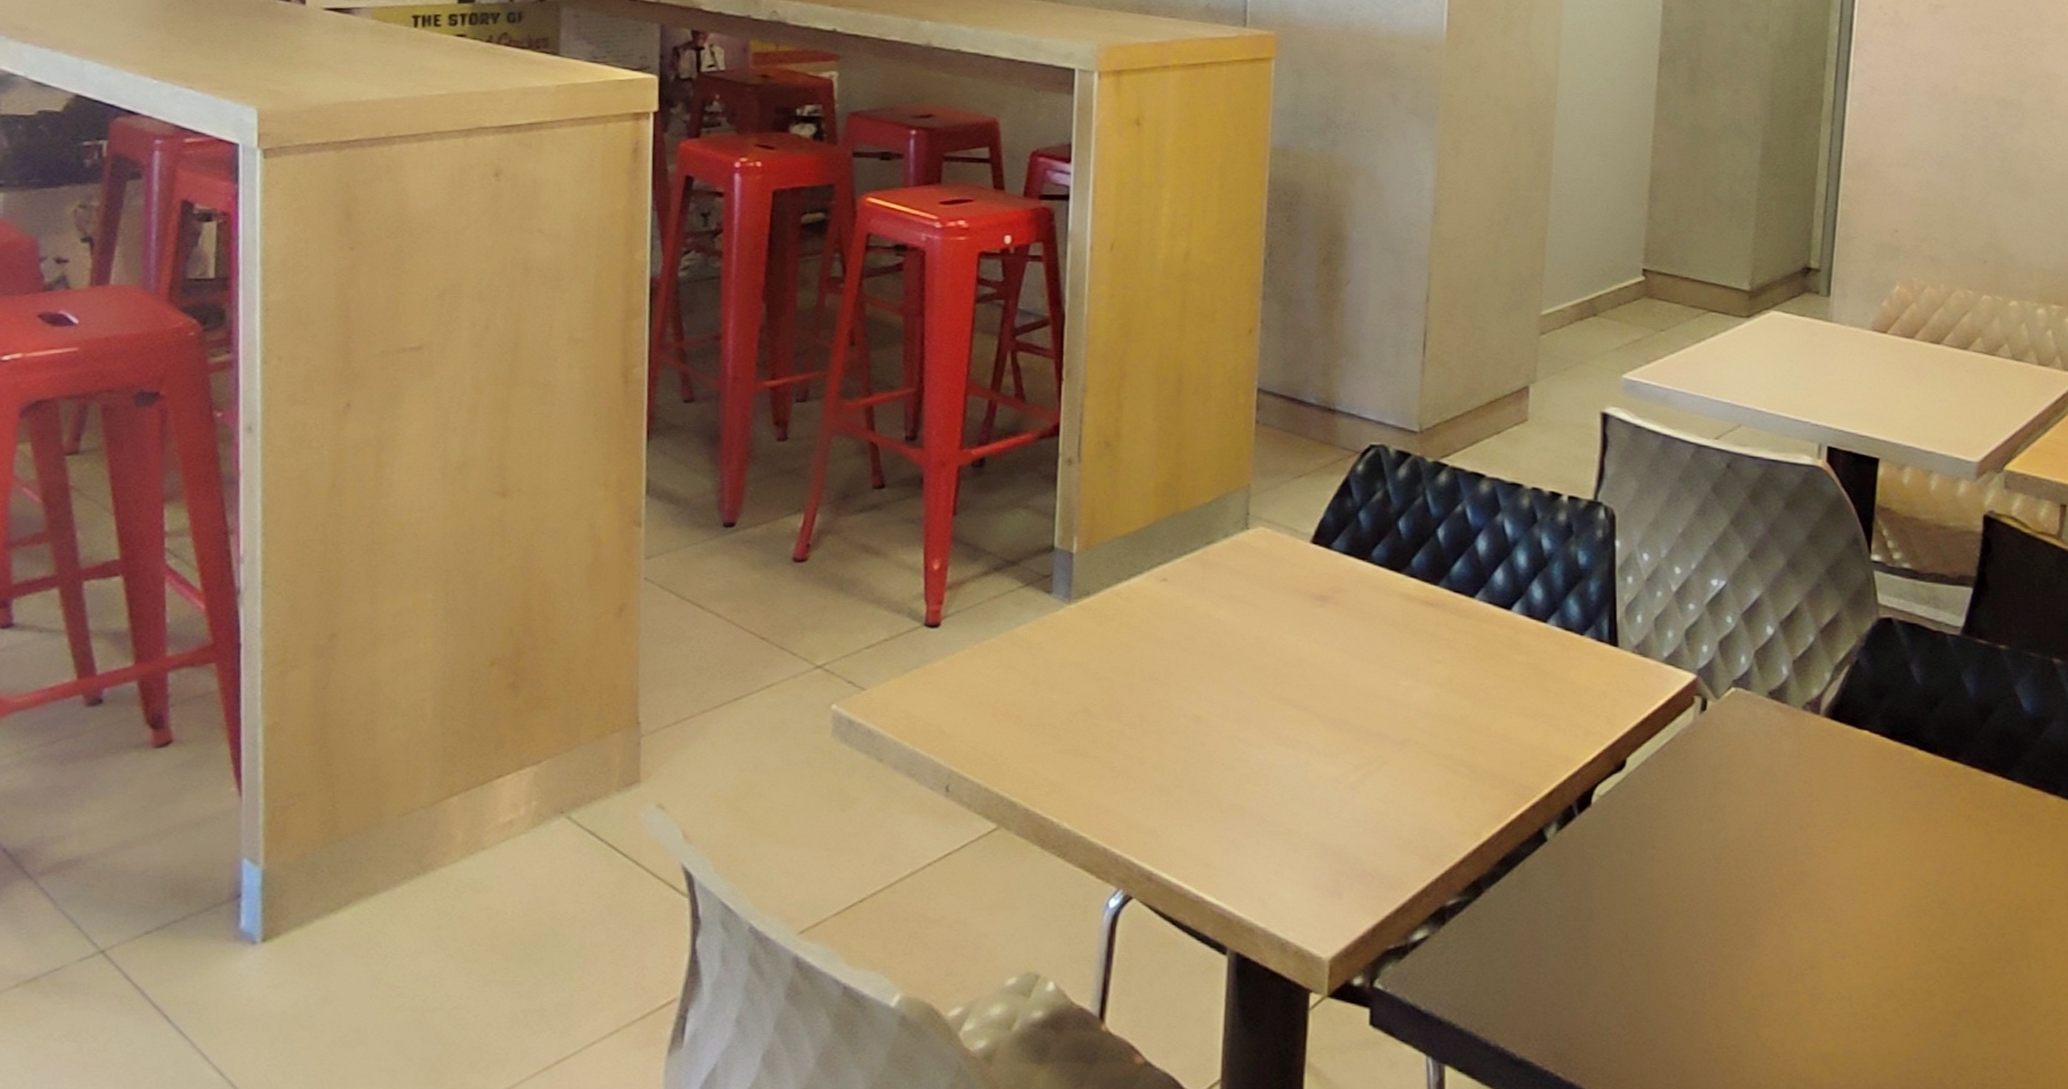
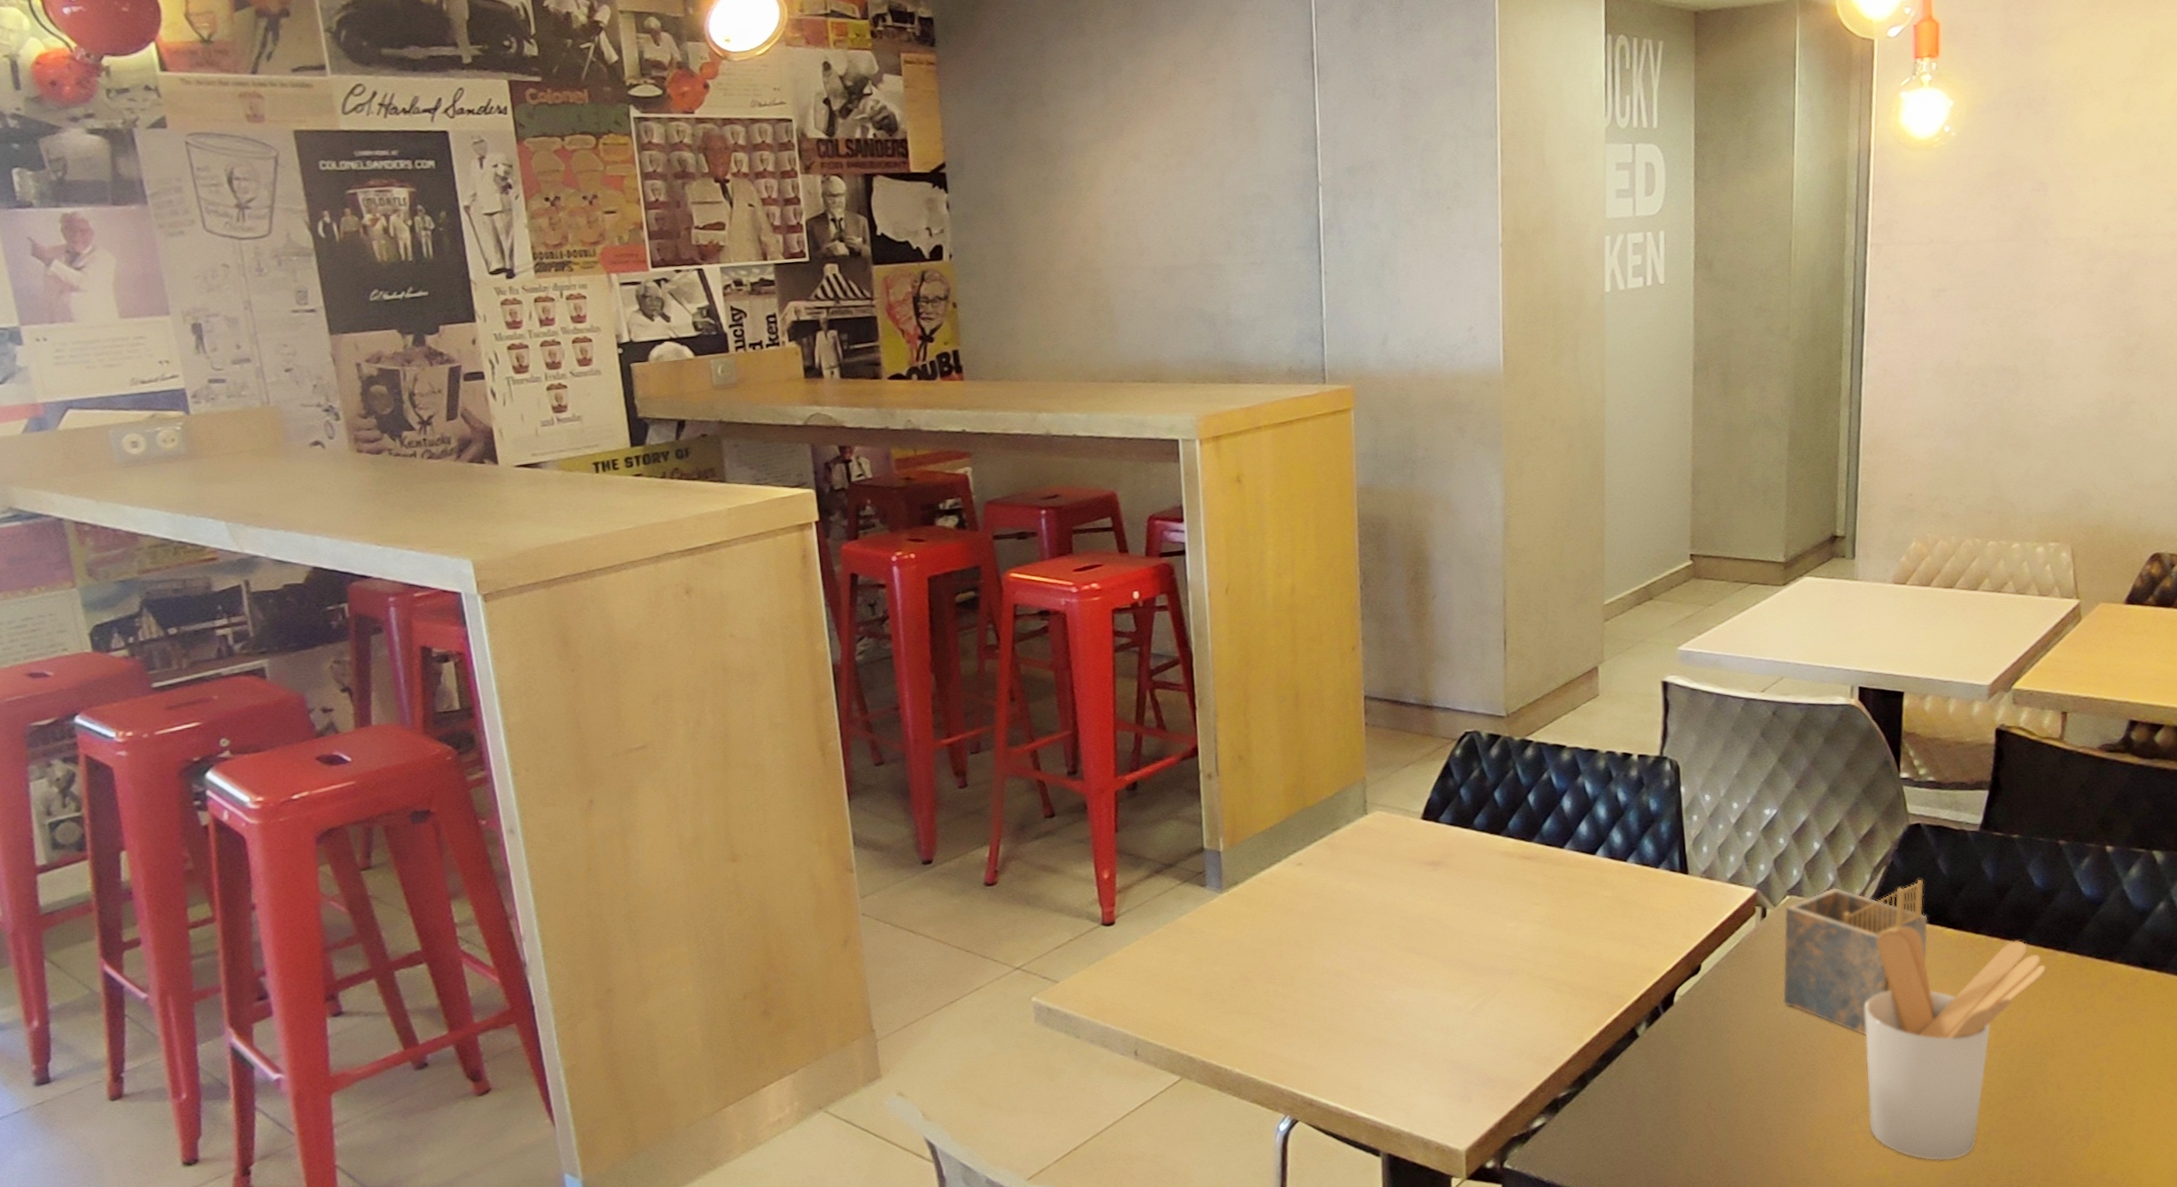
napkin holder: none [1721,683,1897,872] -> present [1783,879,1928,1035]
utensil holder: none [1815,741,2034,1042] -> present [1864,926,2047,1161]

